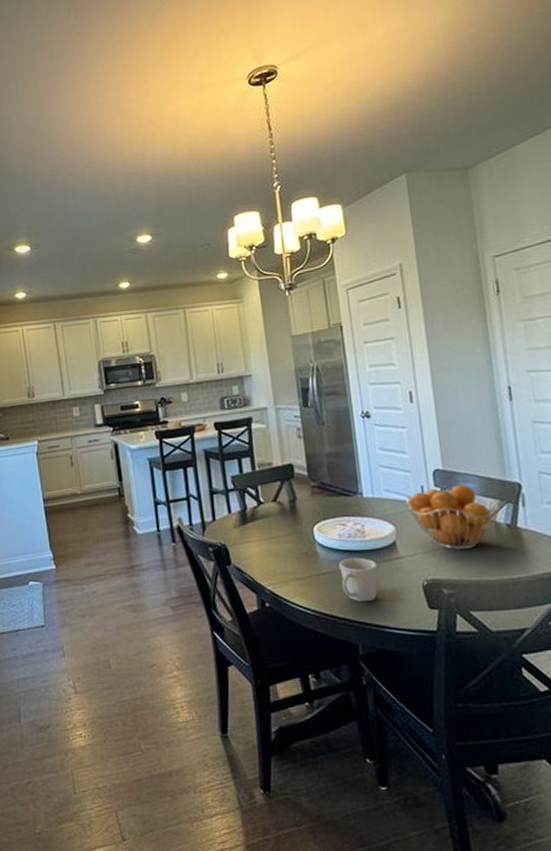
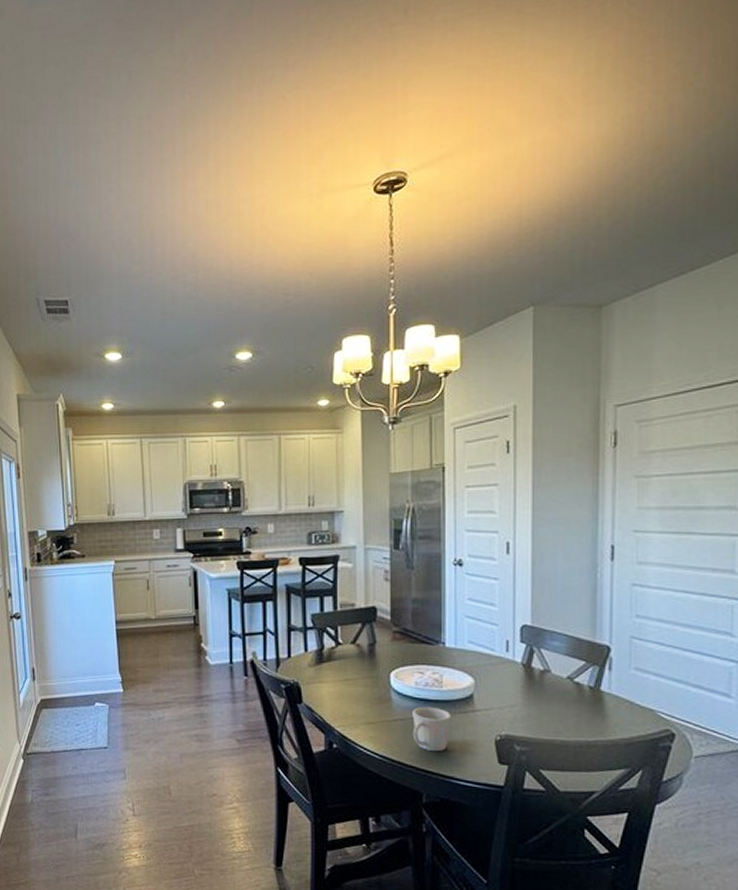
fruit basket: present [406,485,501,550] -> none [489,643,587,709]

